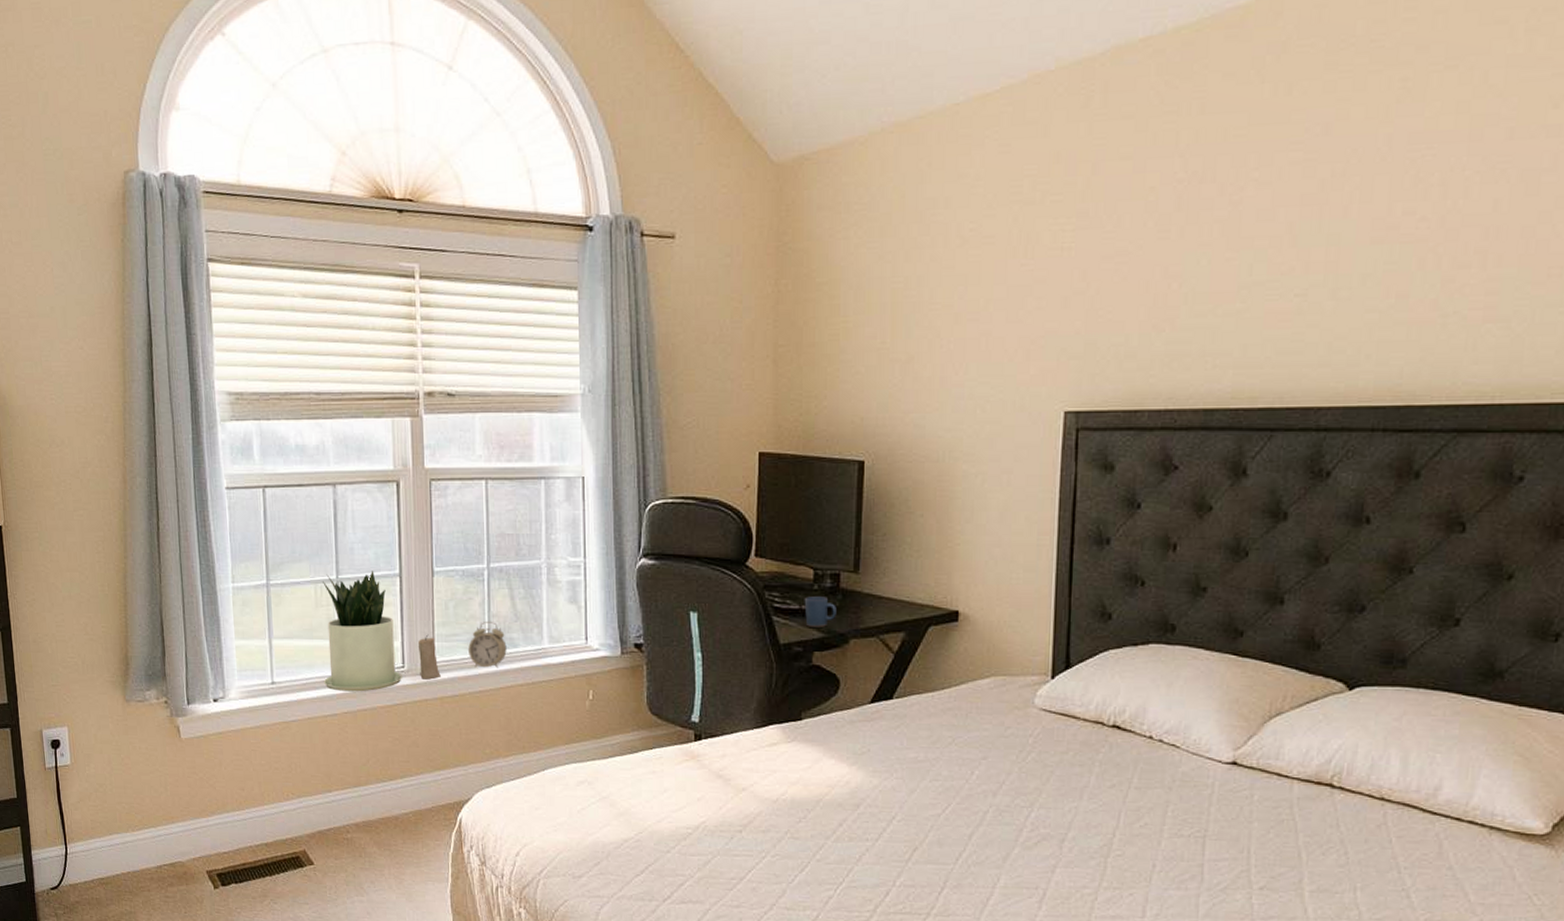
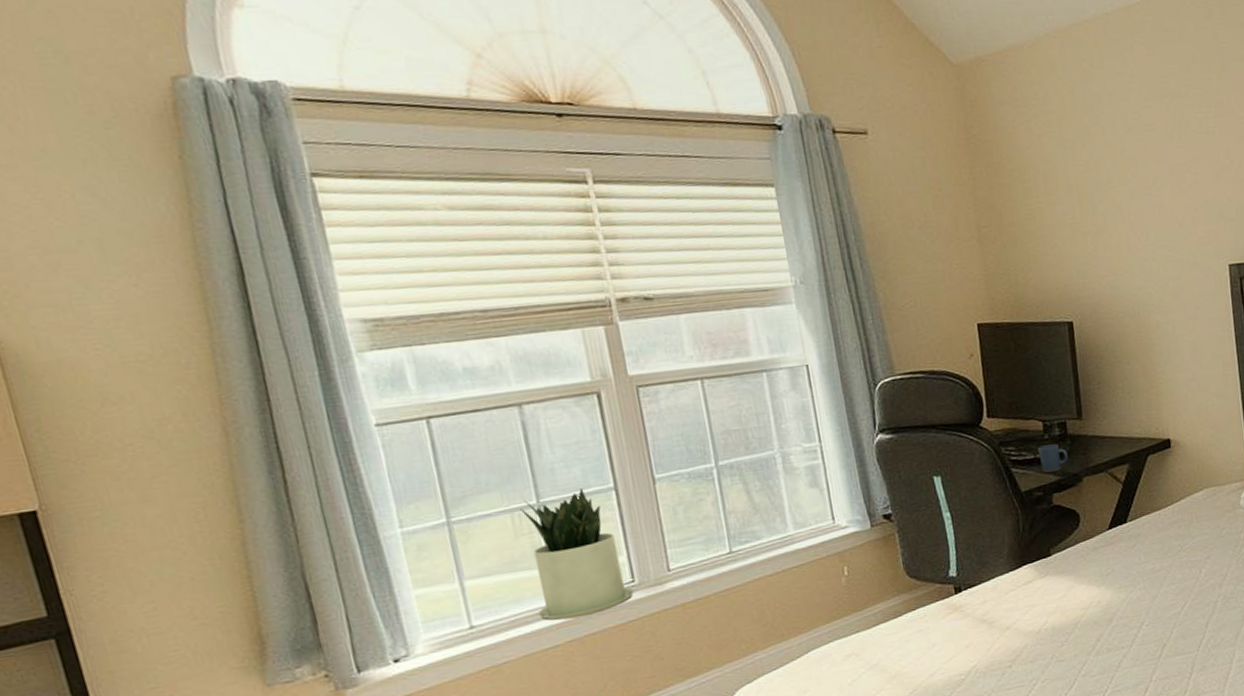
candle: present [417,634,442,680] -> none [646,543,681,590]
alarm clock: present [468,620,507,668] -> none [706,518,750,567]

